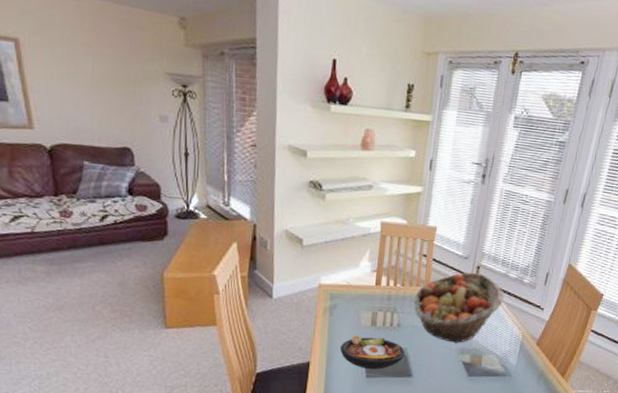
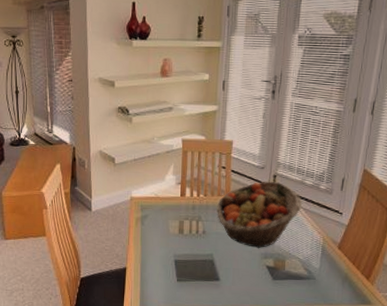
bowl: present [339,335,405,370] -> none [152,242,211,274]

